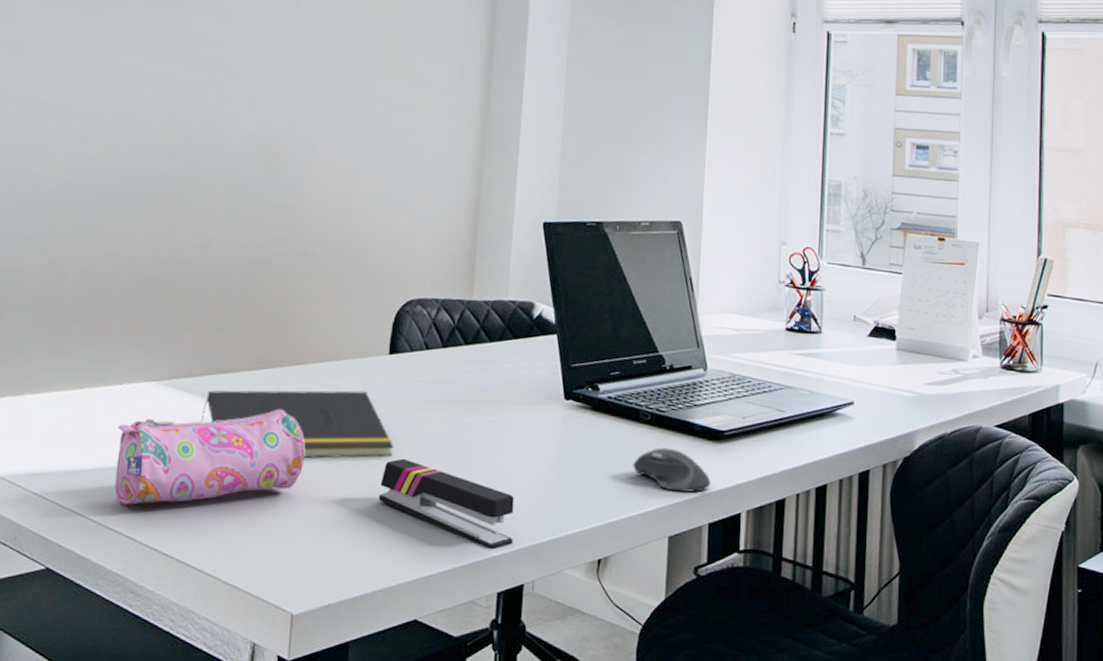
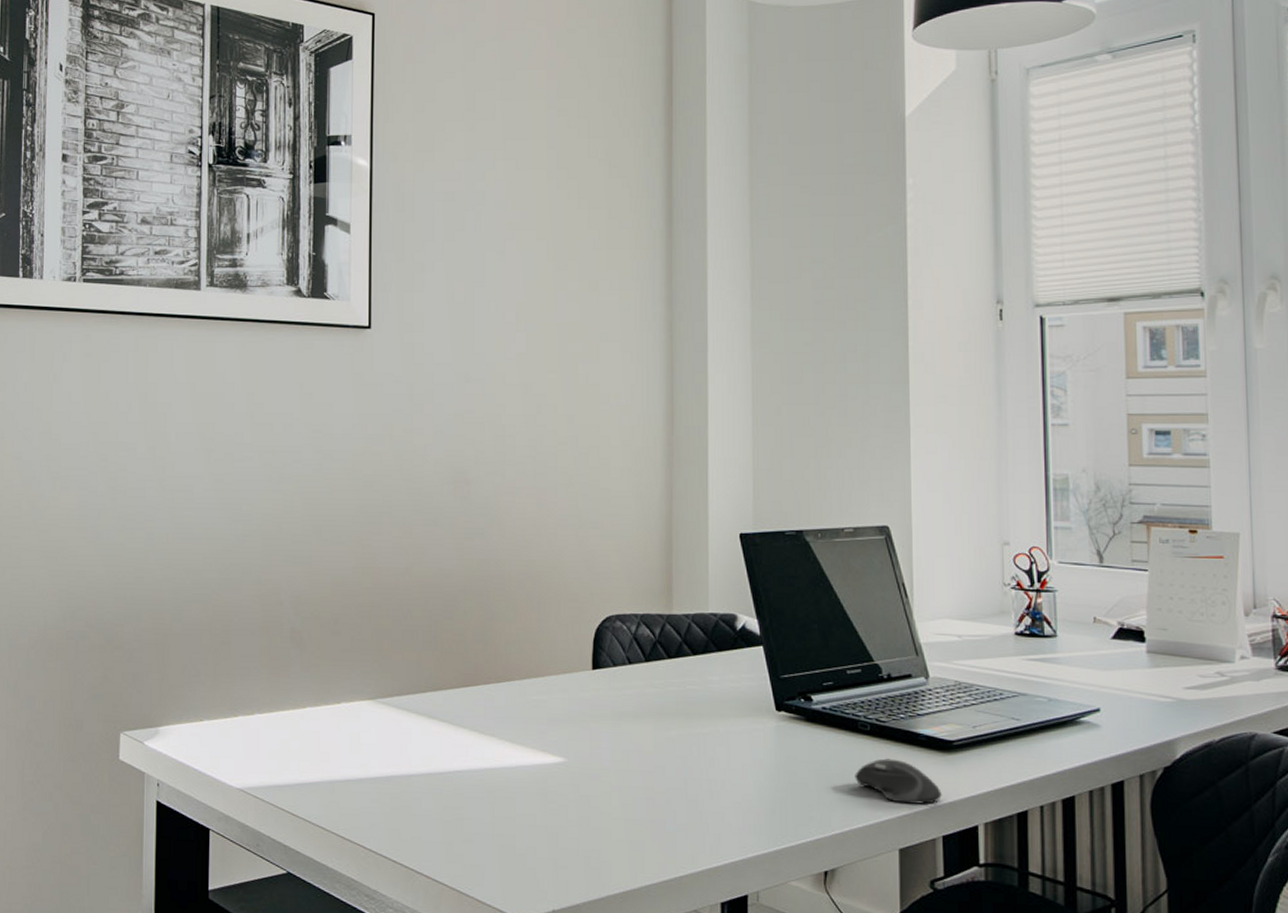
pencil case: present [114,409,305,505] -> none [340,724,517,815]
notepad: present [200,390,394,459] -> none [415,705,605,771]
stapler: present [378,458,514,550] -> none [593,770,733,861]

